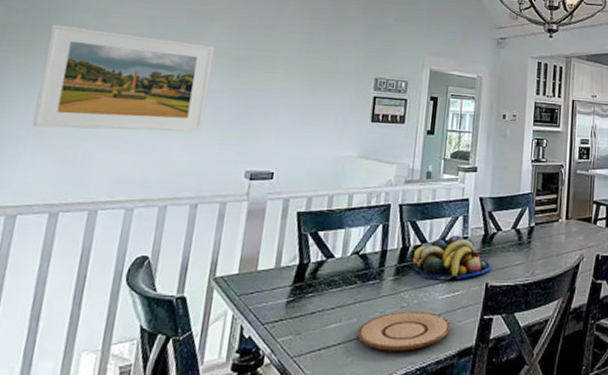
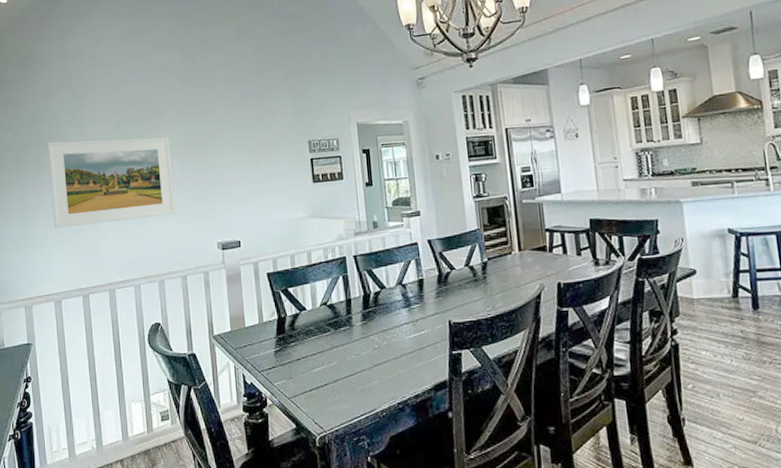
plate: present [357,311,451,351] -> none [339,351,423,389]
fruit bowl: present [412,235,491,280] -> none [375,278,451,322]

